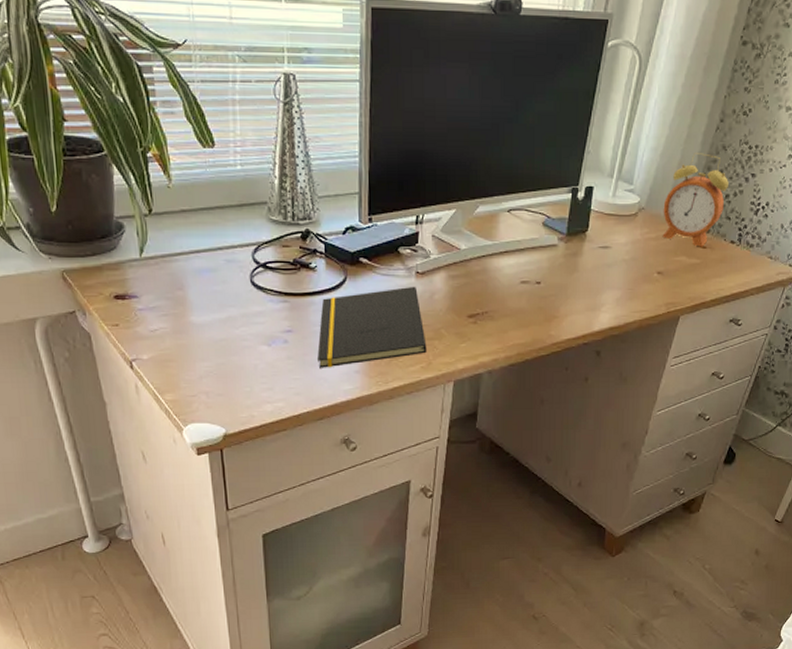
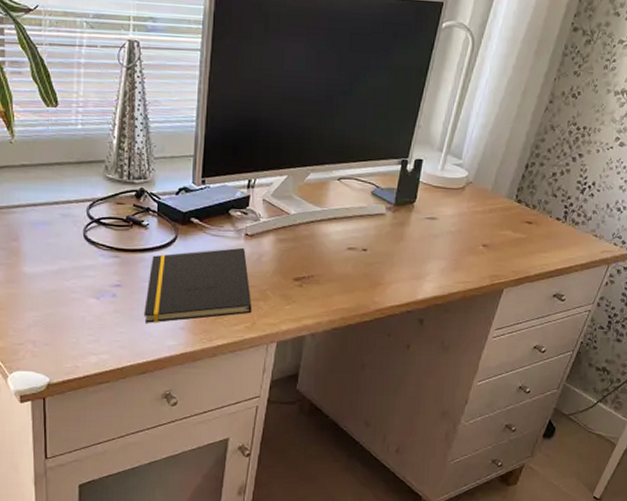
alarm clock: present [662,153,729,247] -> none [489,131,556,223]

